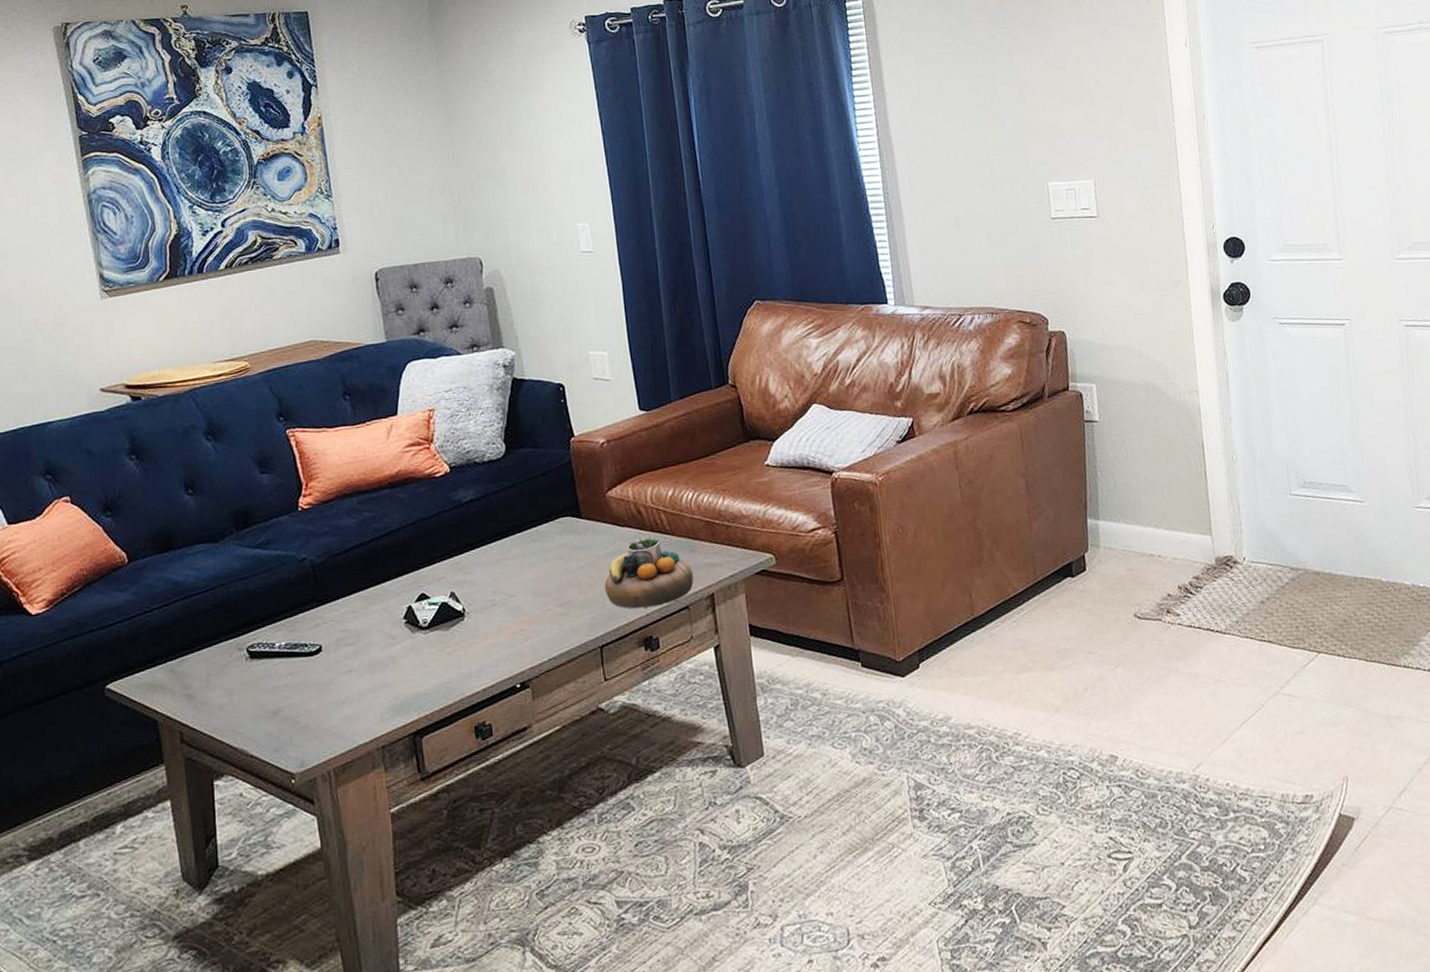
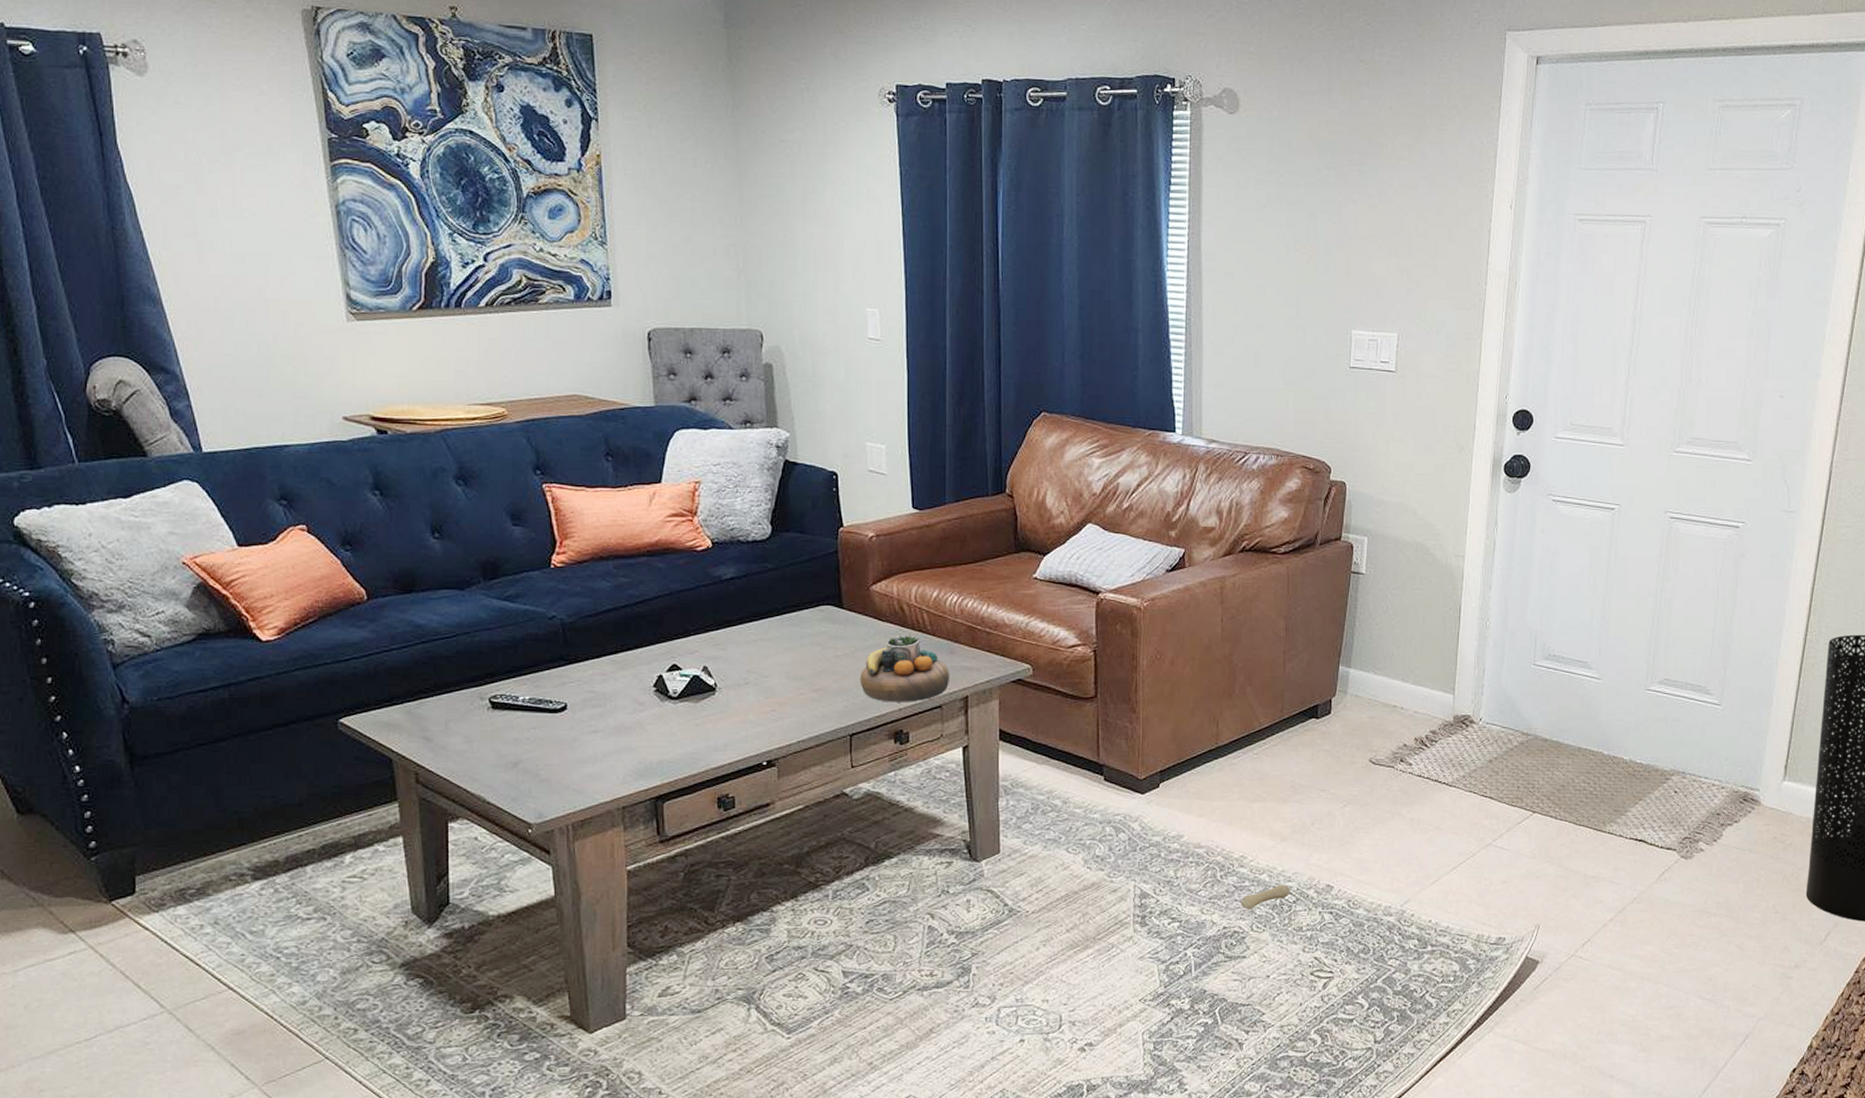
dog toy: none [1022,759,1073,792] -> present [1241,884,1290,910]

